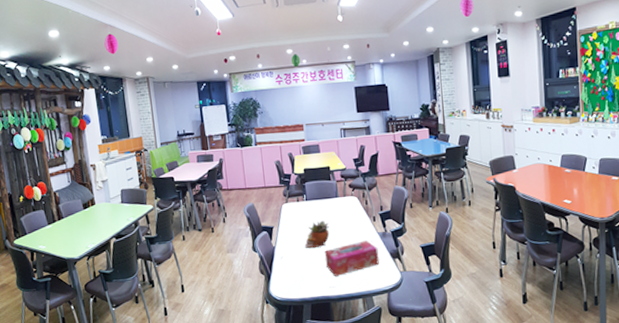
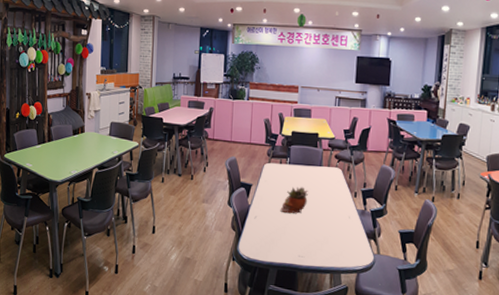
tissue box: present [324,240,379,276] -> none [298,215,355,246]

